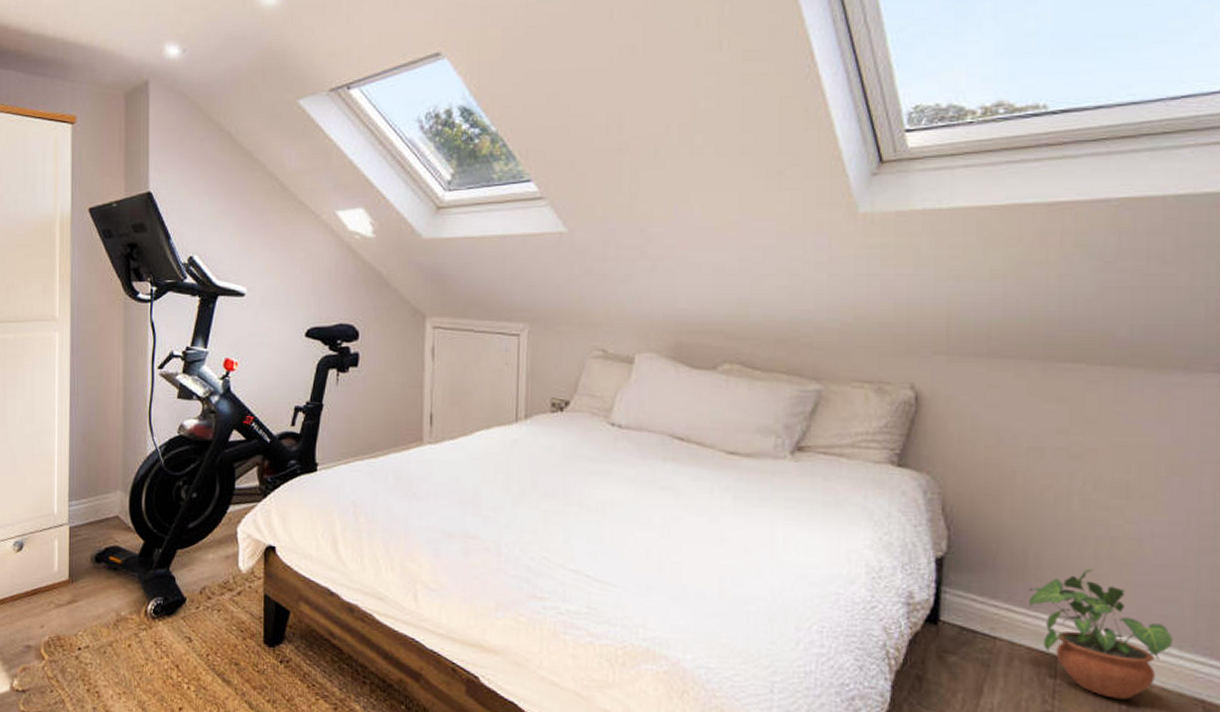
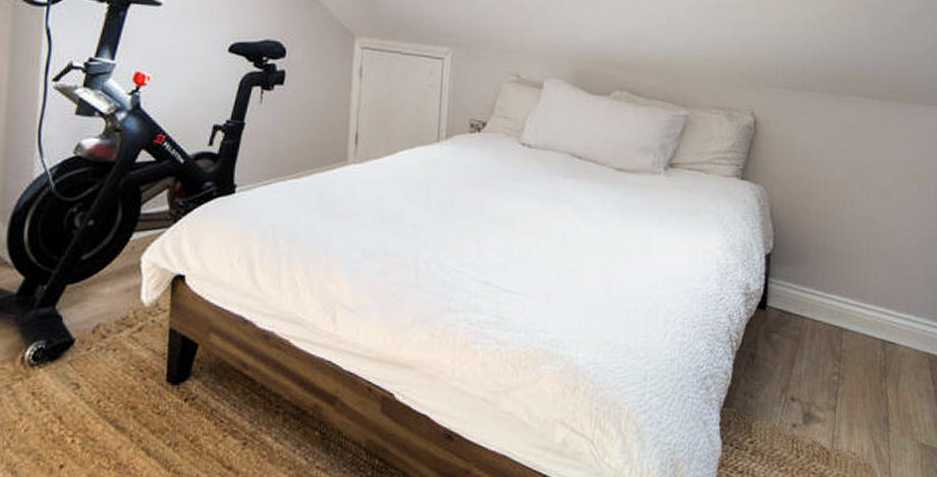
potted plant: present [1029,568,1173,700] -> none [826,257,912,358]

